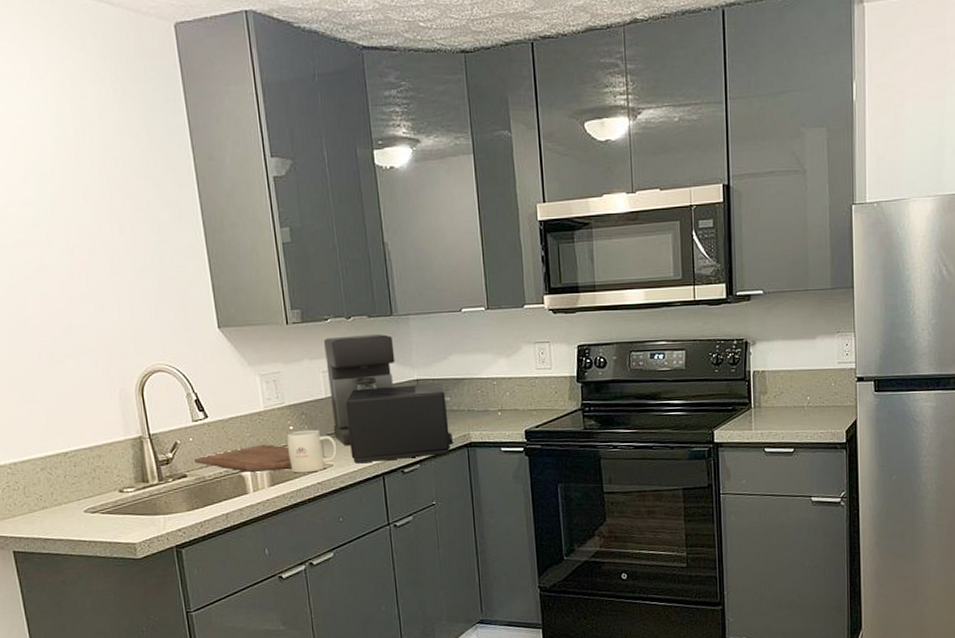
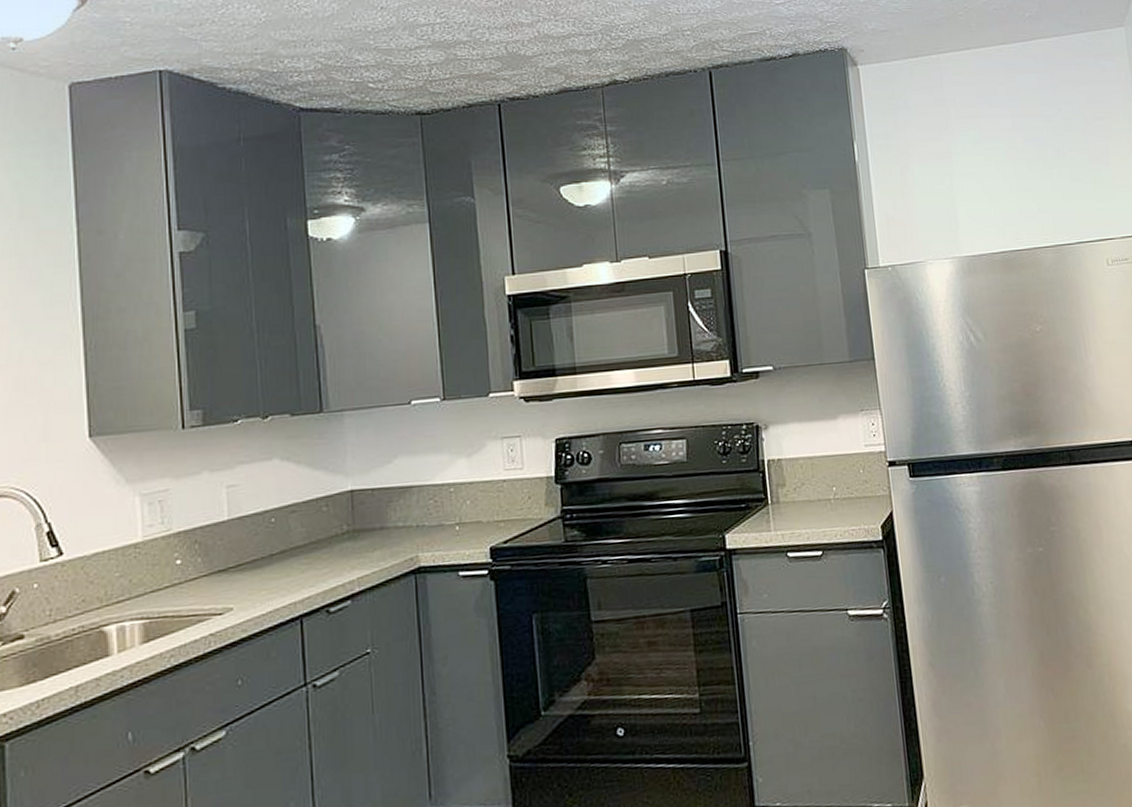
cutting board: present [193,445,293,472] -> none [36,586,176,626]
mug: present [287,429,338,473] -> none [170,562,240,623]
coffee maker: present [324,334,395,446] -> none [231,436,324,582]
toaster: present [344,382,453,464] -> none [253,492,396,605]

